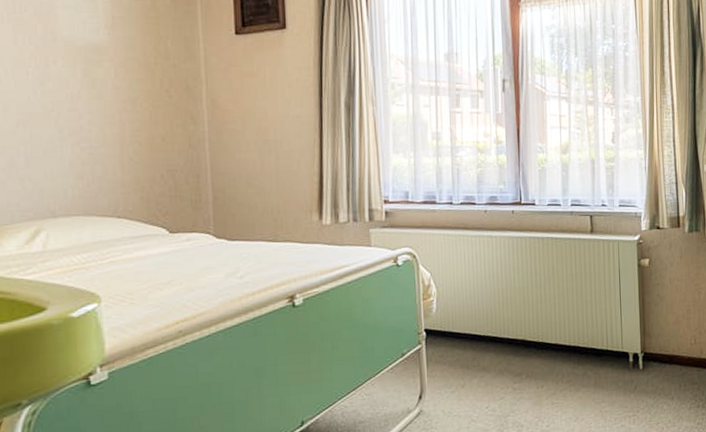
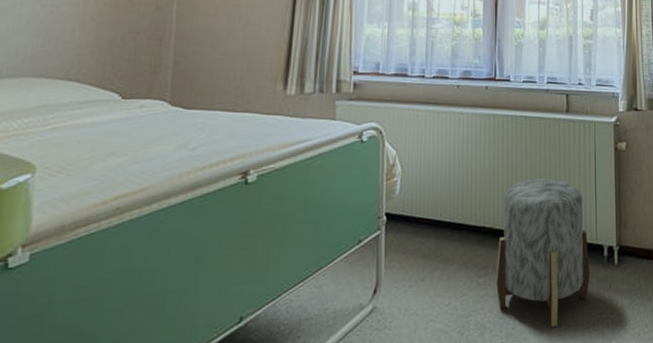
stool: none [529,294,617,424] -> present [495,177,590,327]

